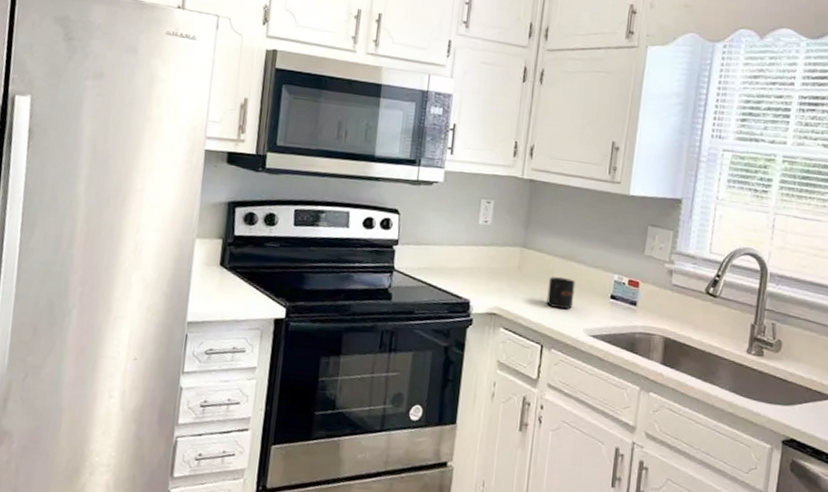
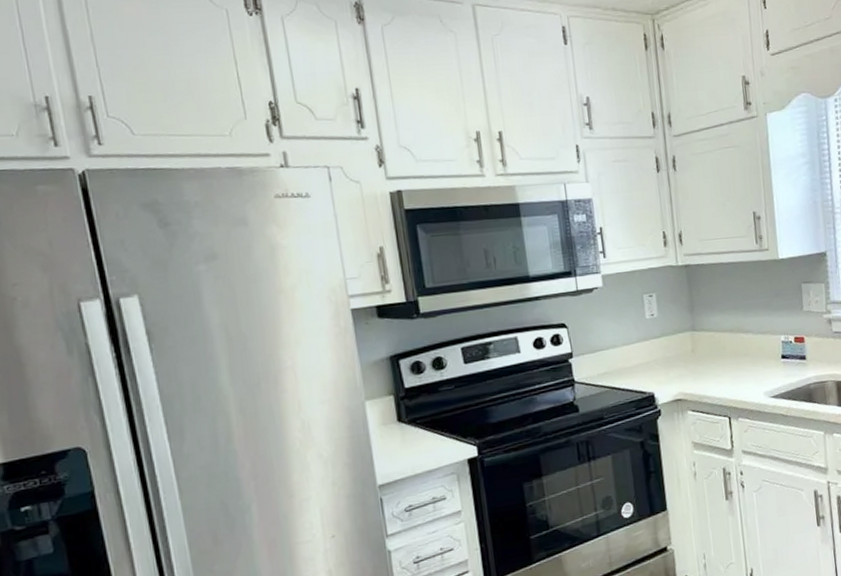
mug: present [546,277,576,310] -> none [722,349,749,380]

